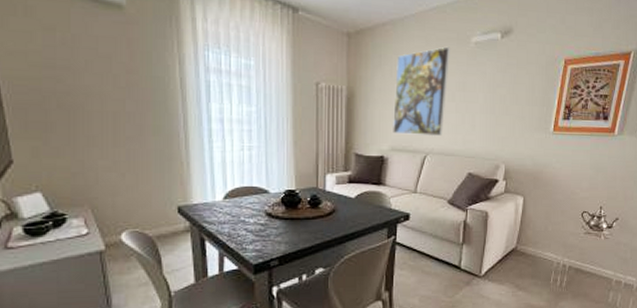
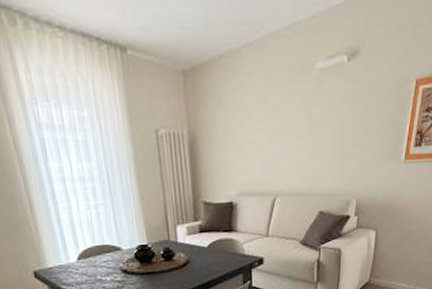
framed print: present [393,46,450,137] -> none [237,76,294,178]

